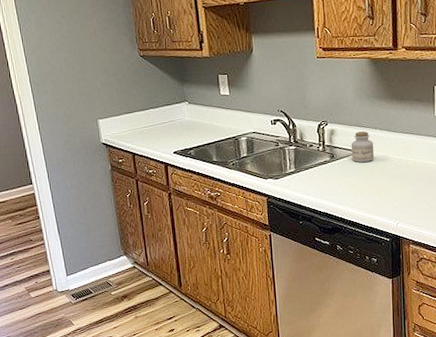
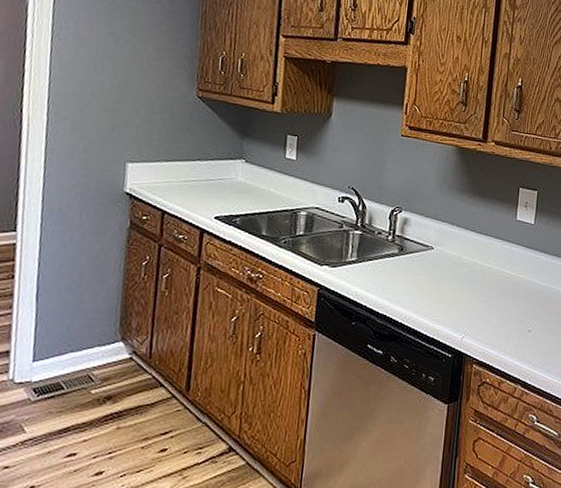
jar: present [351,131,375,162] -> none [423,224,449,261]

